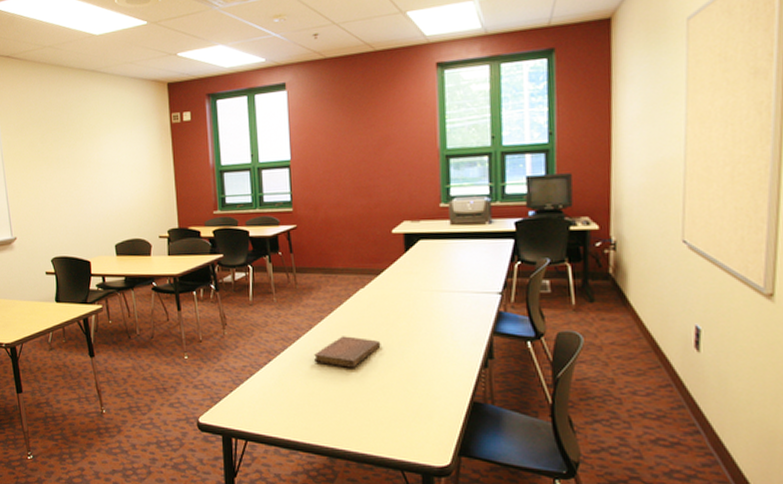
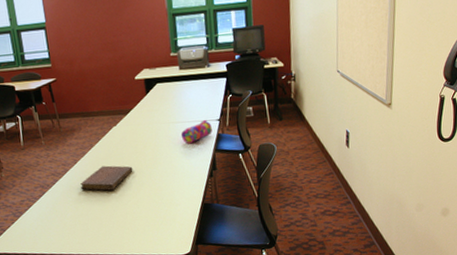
pencil case: none [447,290,490,321] -> present [181,119,212,144]

